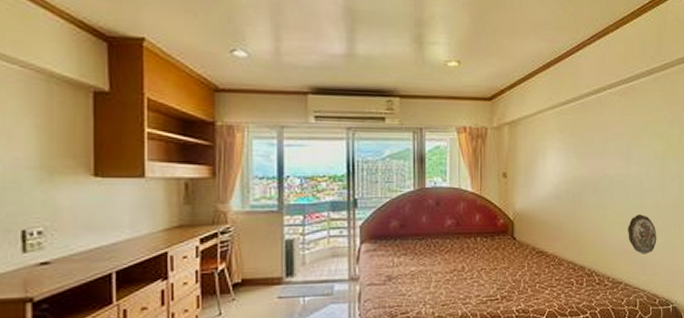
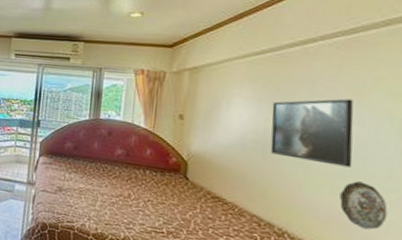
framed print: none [577,142,634,203] -> present [270,98,354,168]

